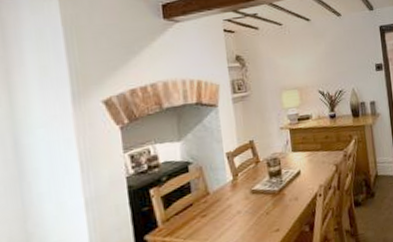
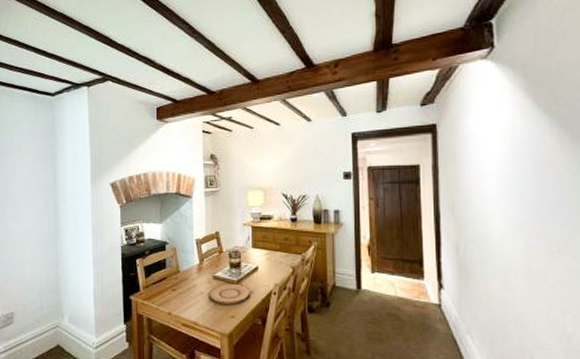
plate: none [247,193,295,220] -> present [208,283,250,304]

